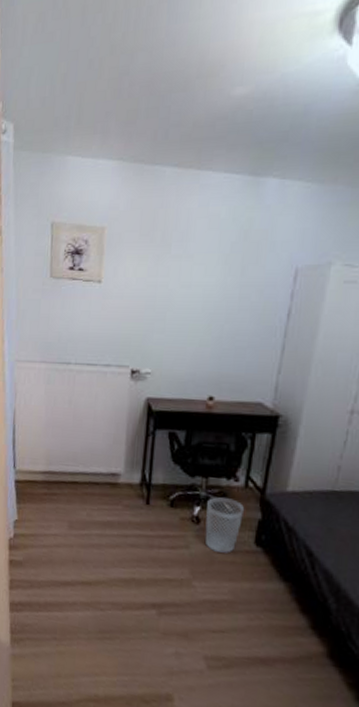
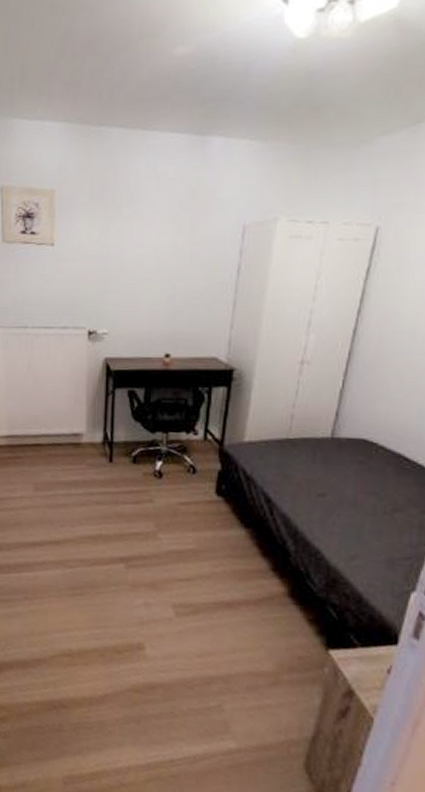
wastebasket: present [204,497,245,553] -> none [167,451,205,504]

